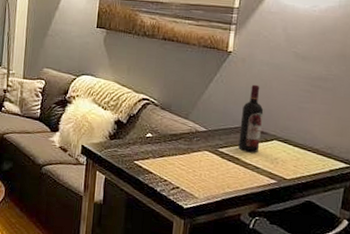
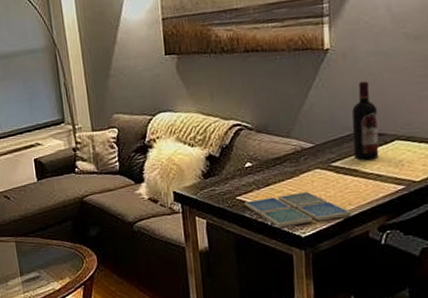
drink coaster: none [140,166,229,198] -> present [244,192,352,228]

